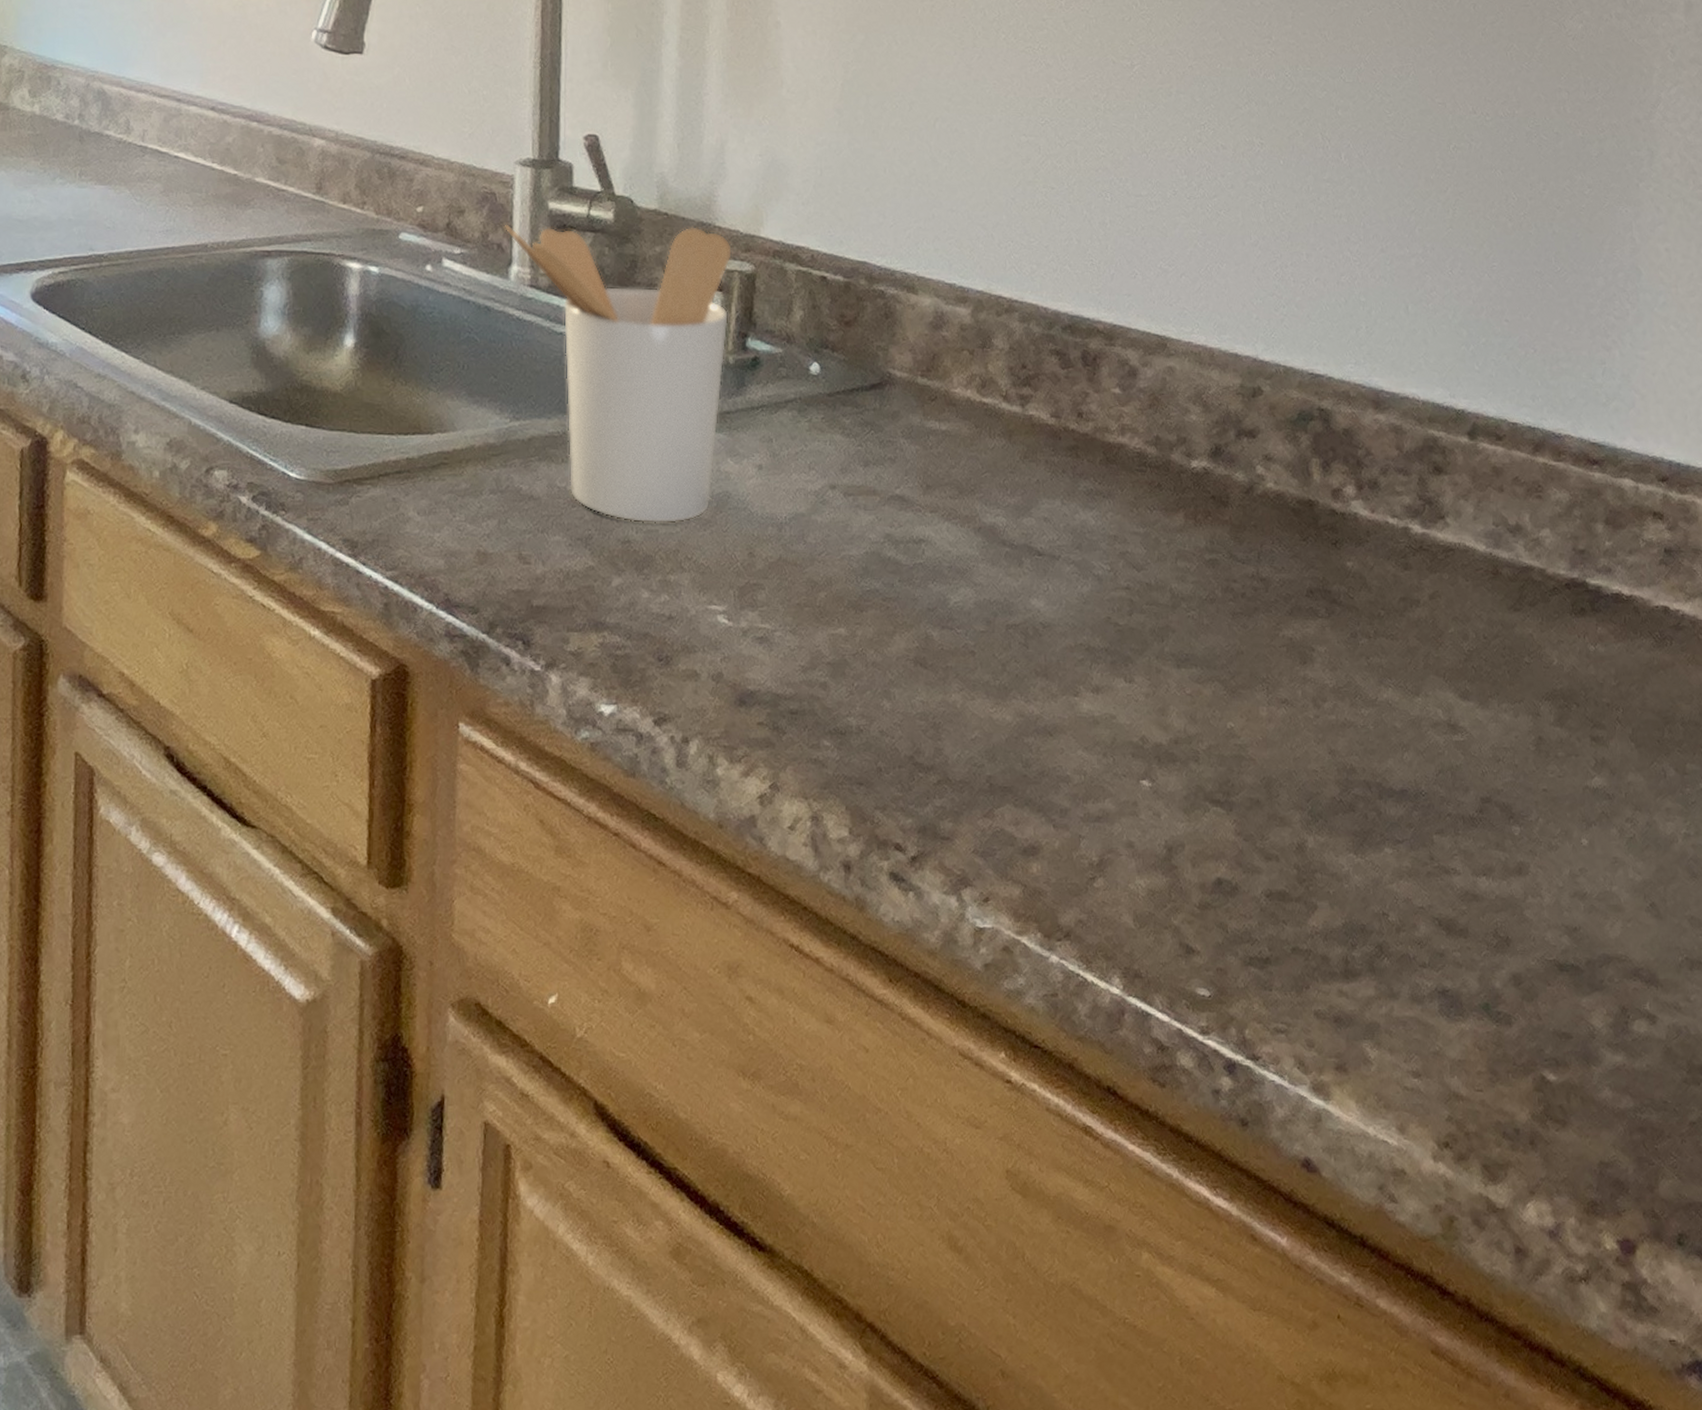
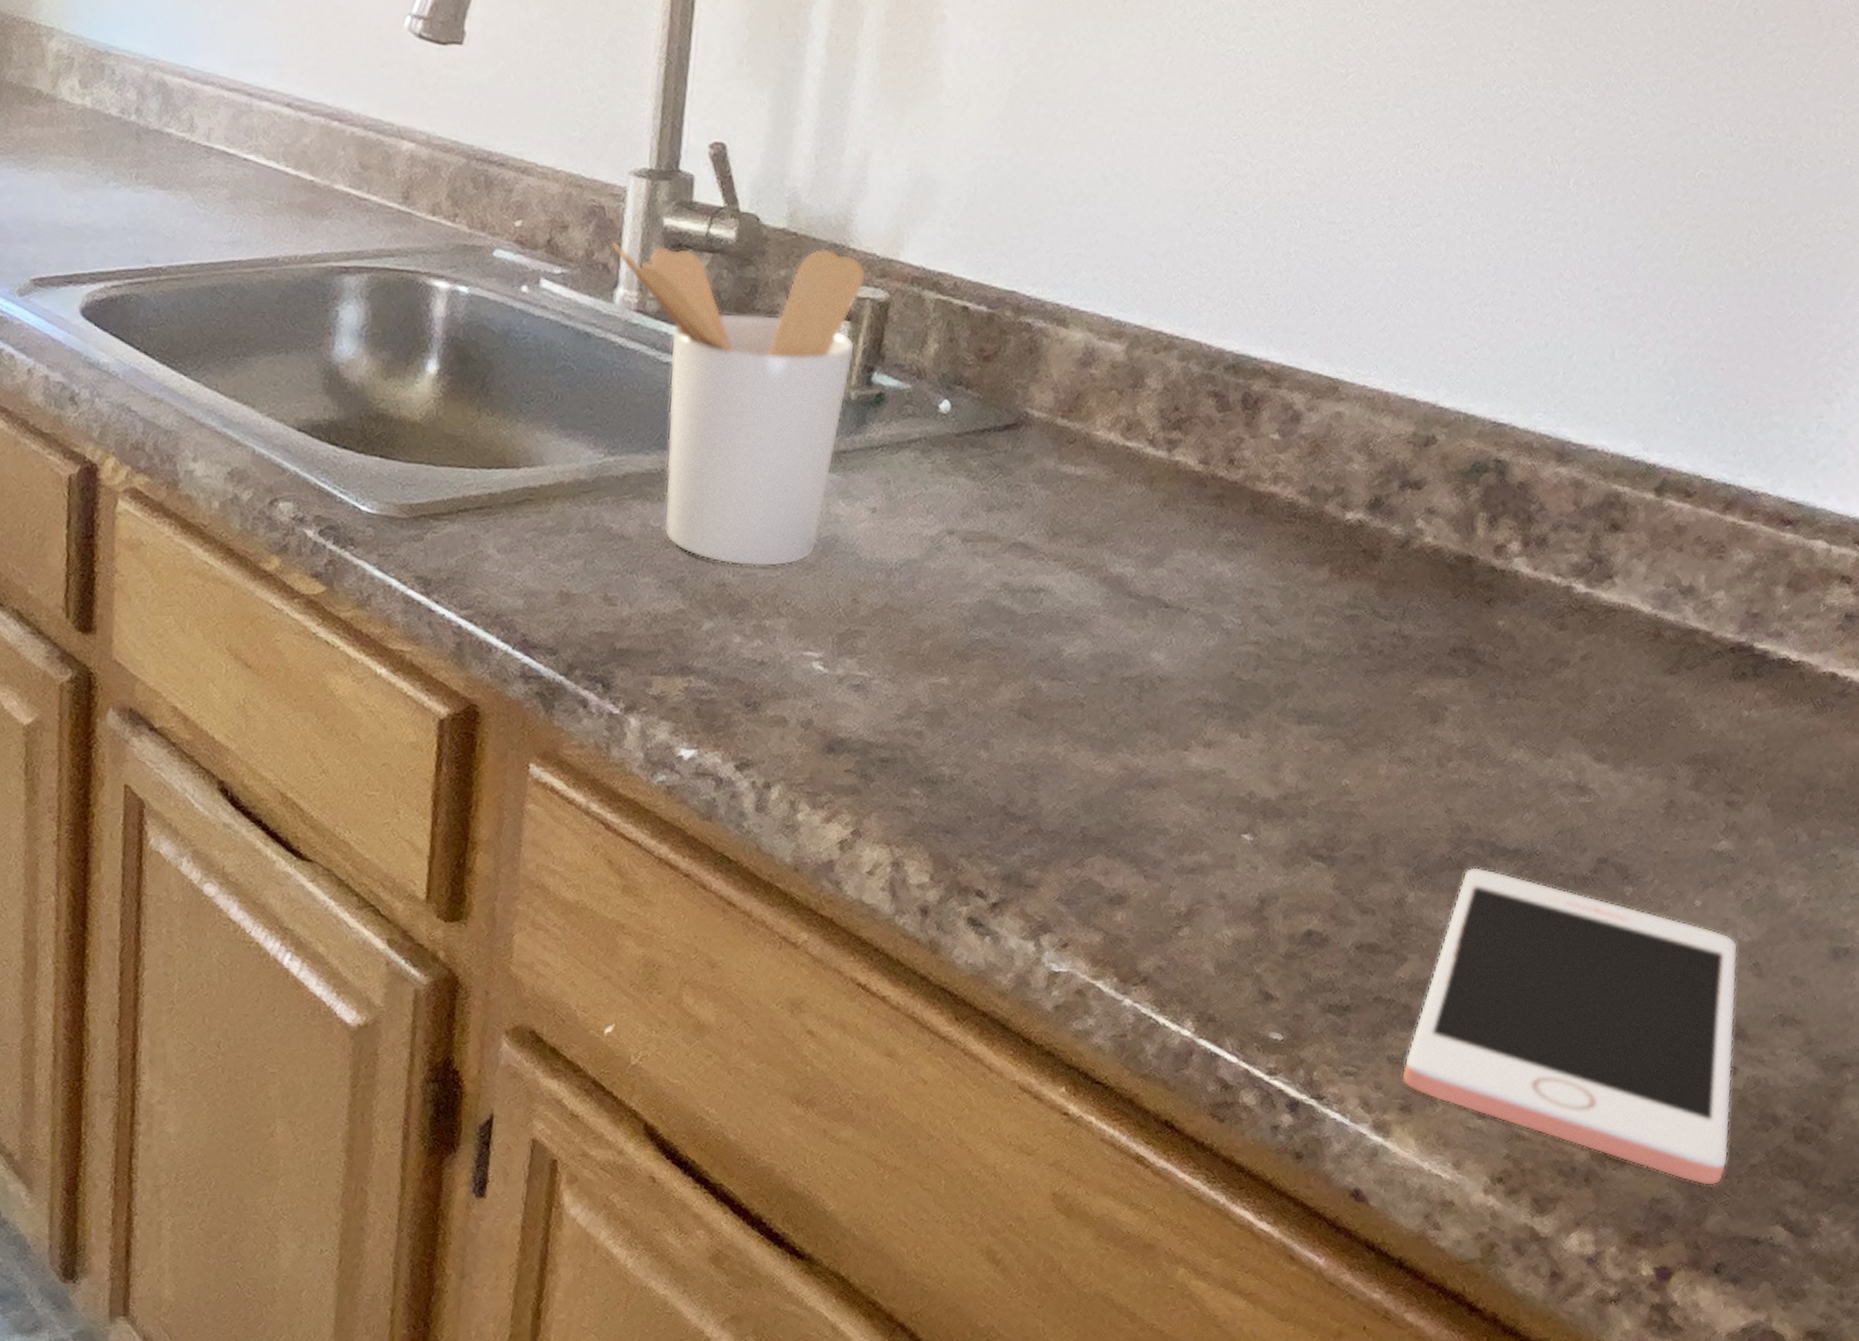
cell phone: none [1331,809,1667,1146] -> present [1401,867,1739,1185]

